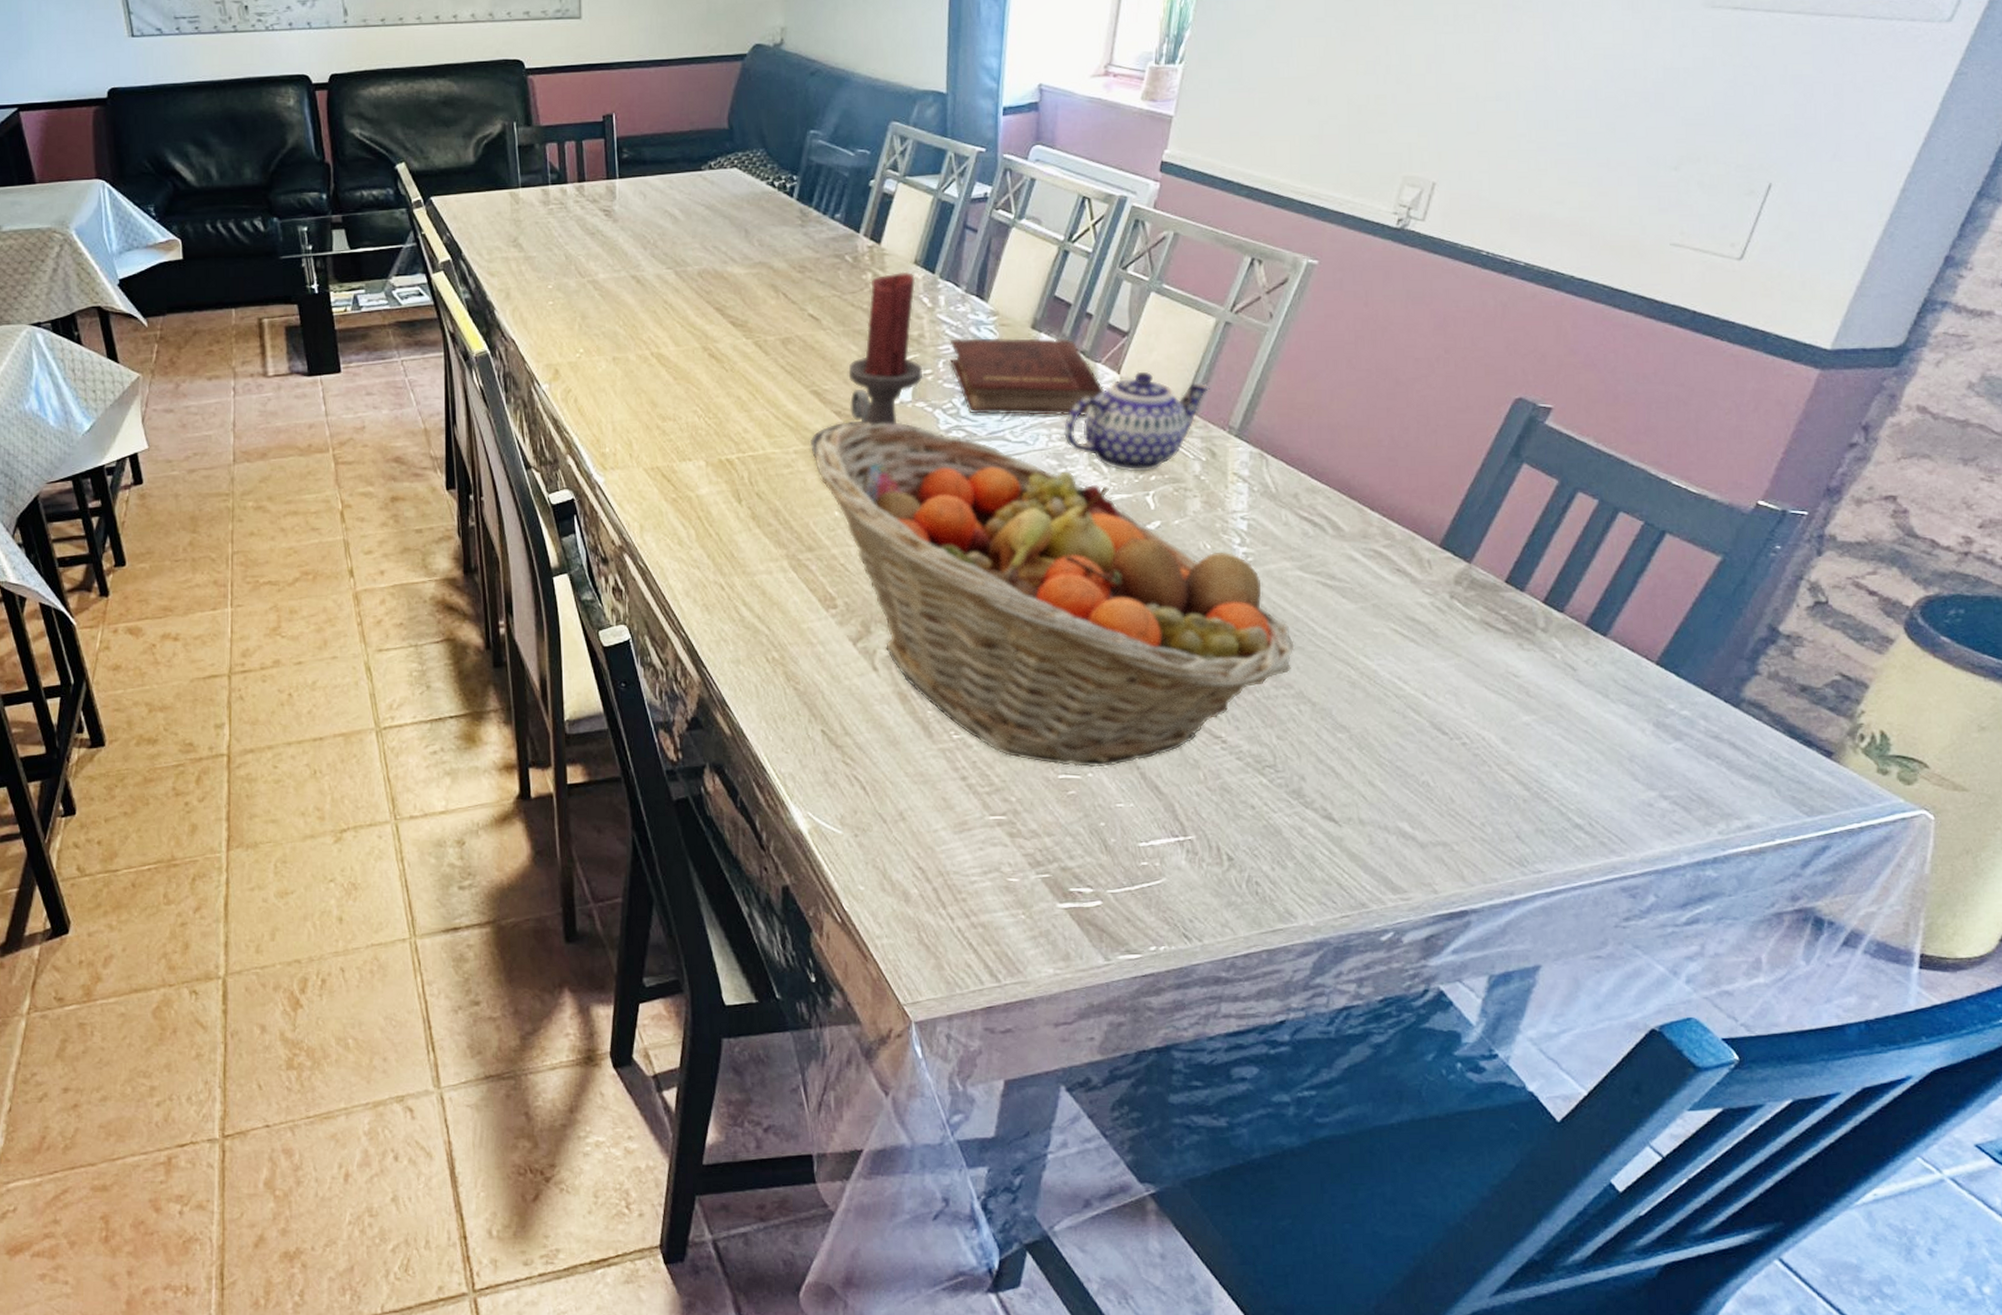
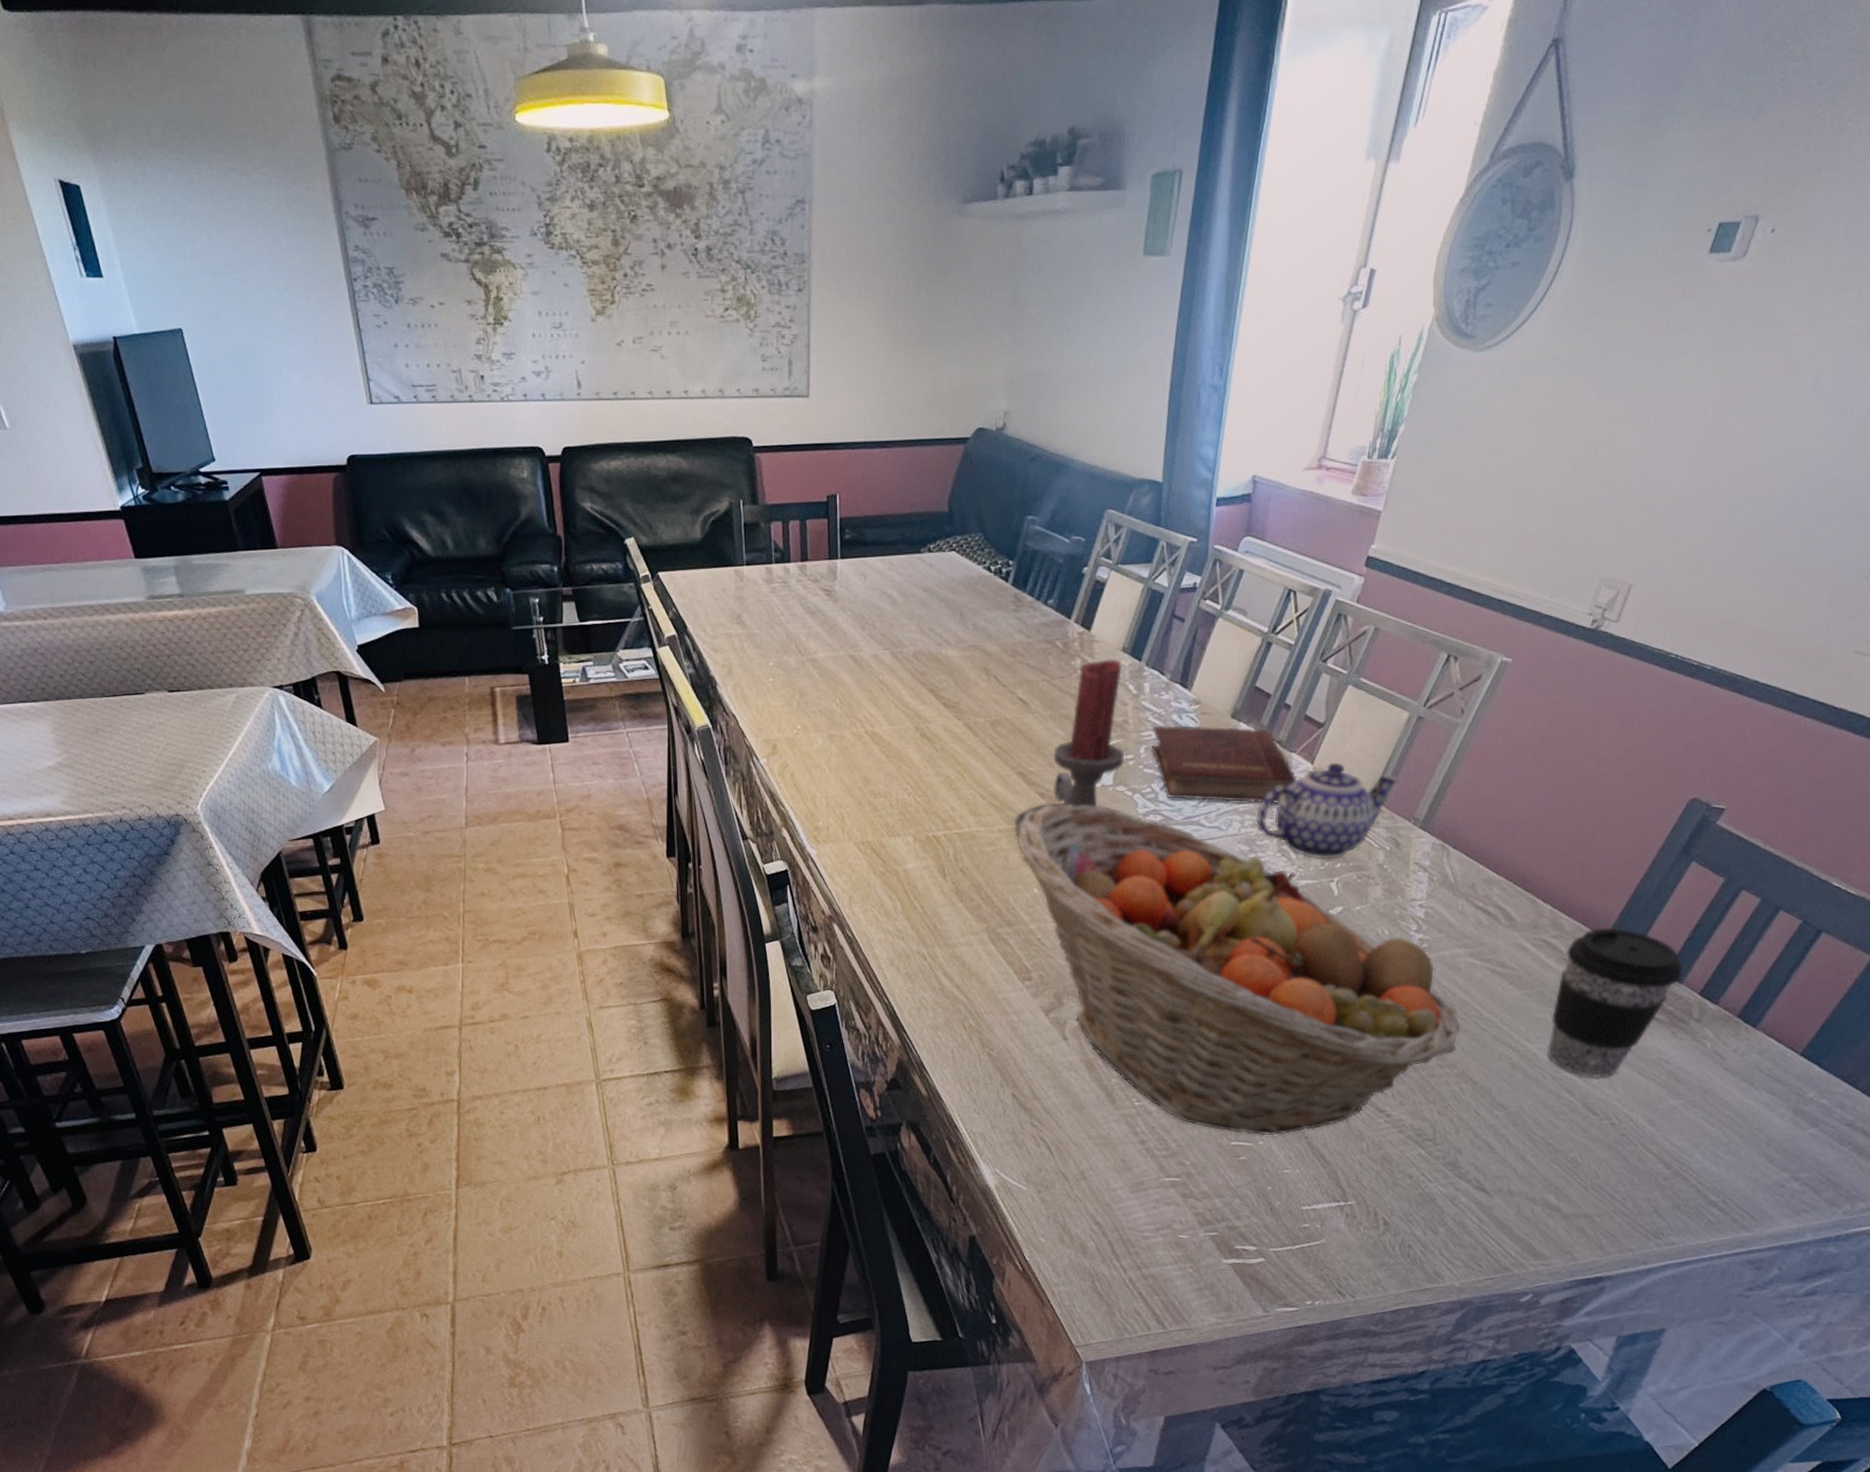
coffee cup: none [1387,535,1524,694] -> present [1546,927,1683,1078]

